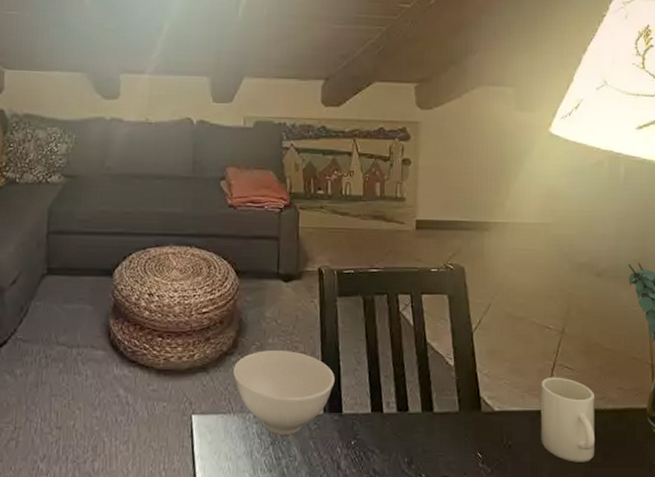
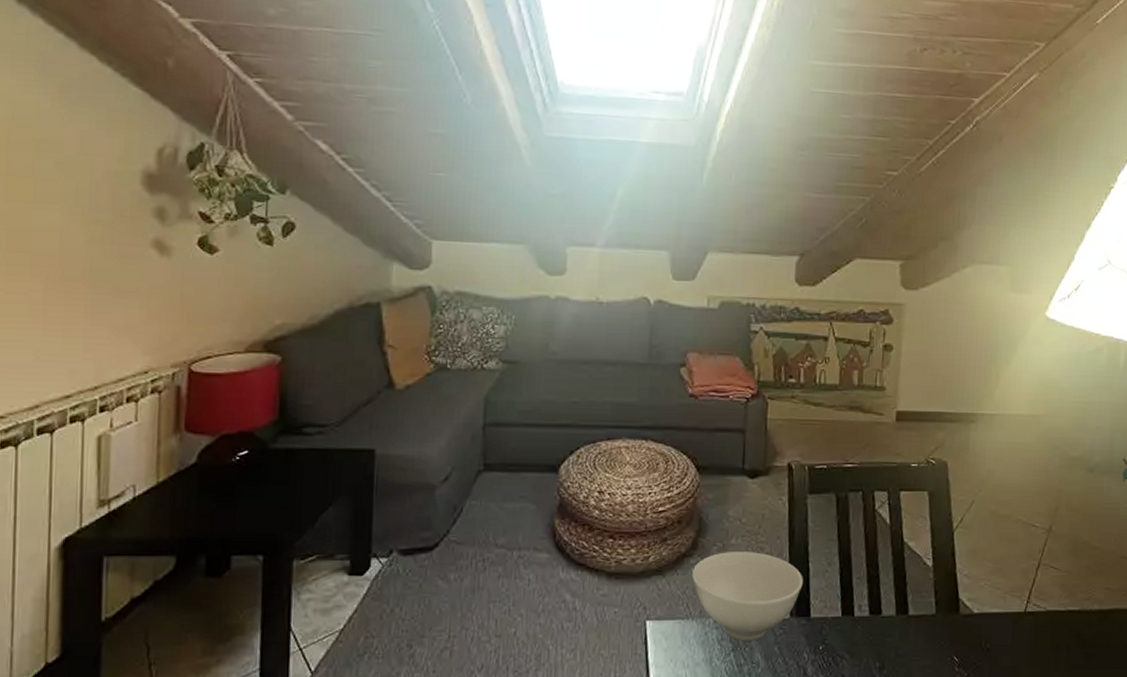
cup: present [540,377,596,462] -> none [1020,577,1081,665]

